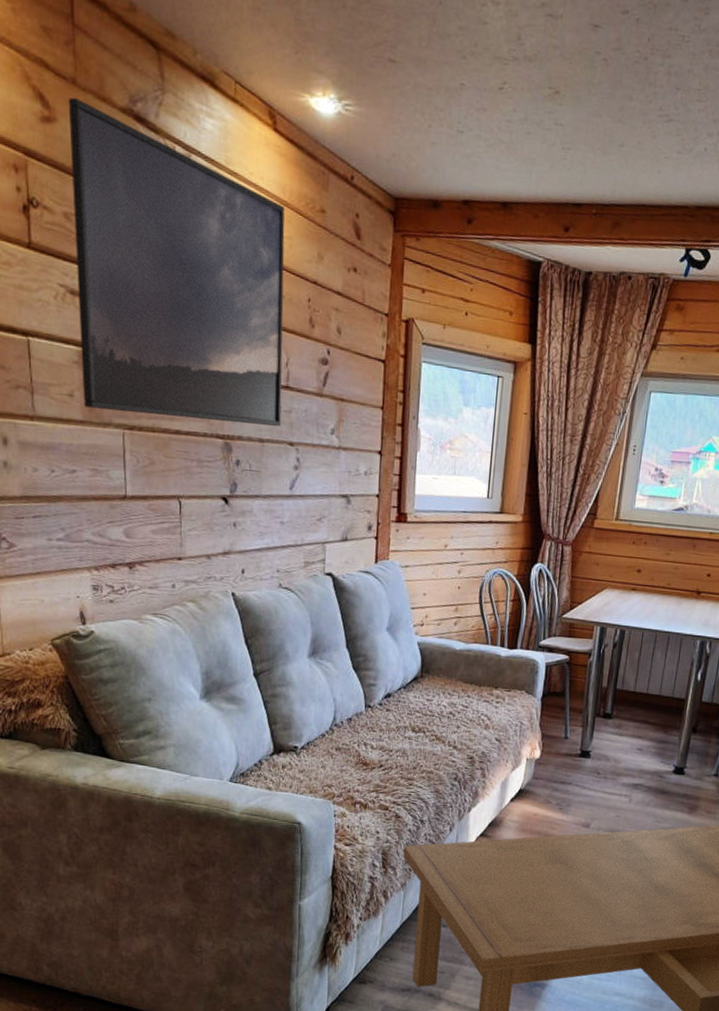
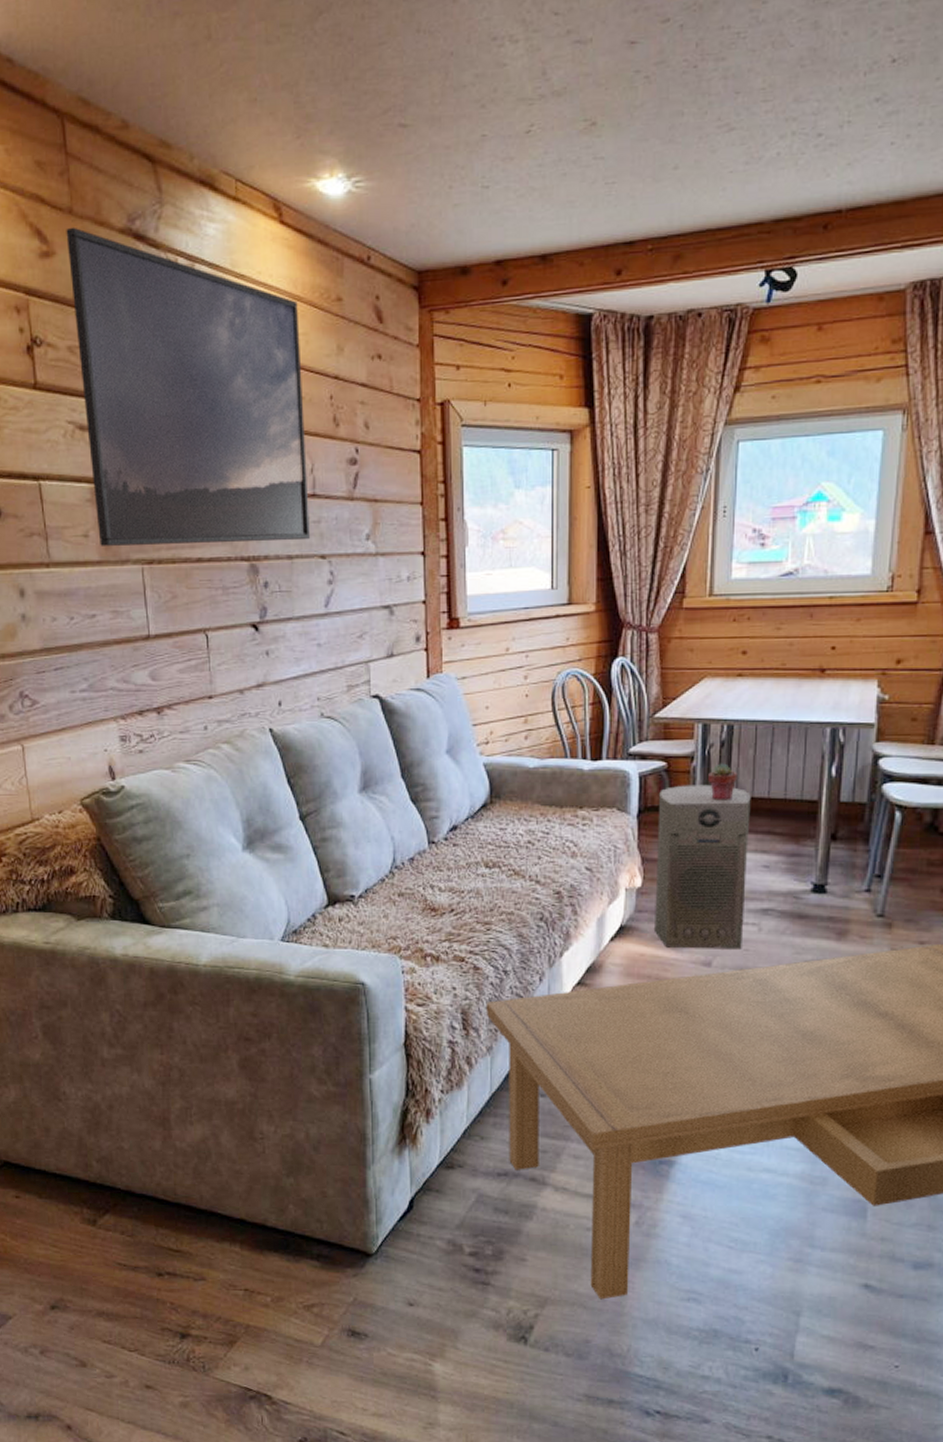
air purifier: none [547,676,634,815] -> present [655,784,751,949]
potted succulent: none [601,661,625,693] -> present [708,763,738,801]

